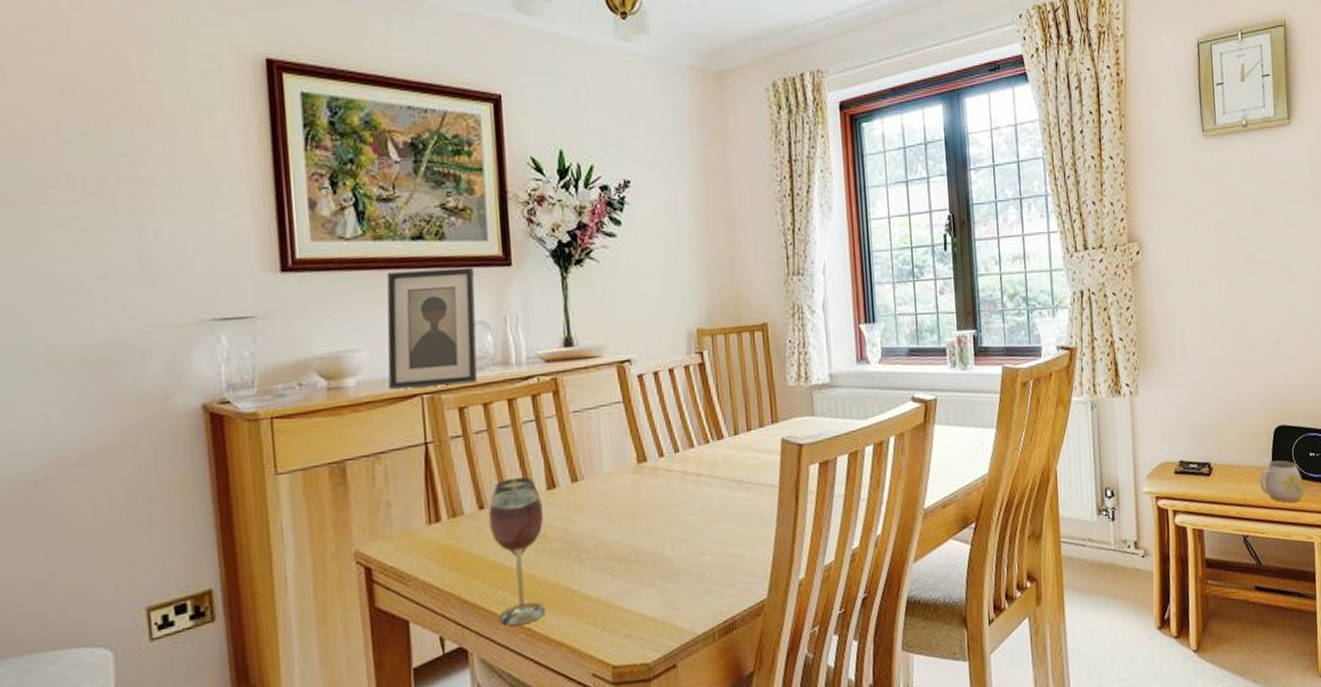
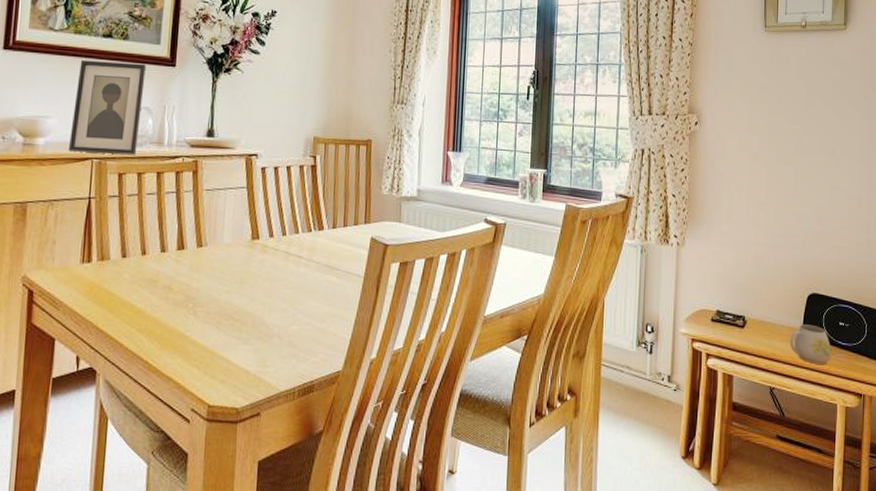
wineglass: present [488,476,544,626] -> none [124,236,173,358]

